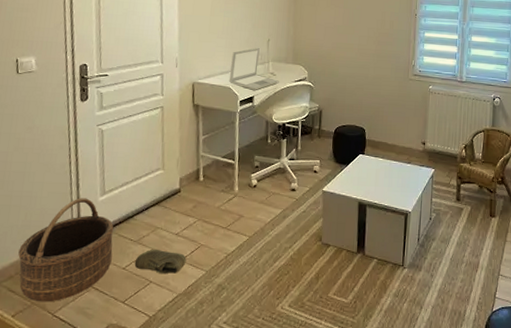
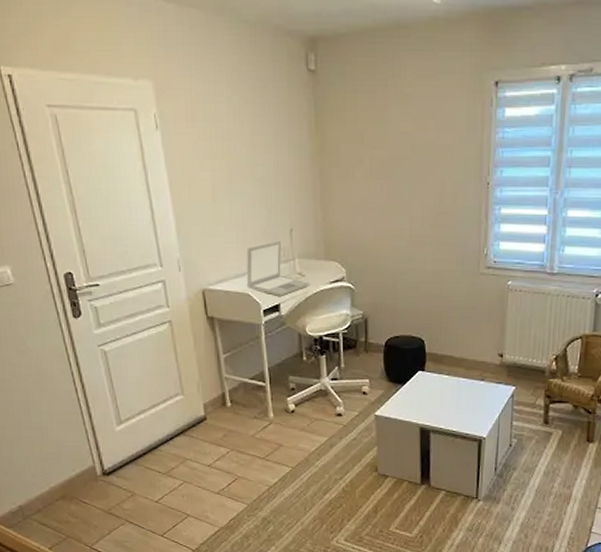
basket: present [18,198,113,302] -> none [41,428,142,535]
shoe: present [134,249,187,275] -> none [167,481,224,508]

